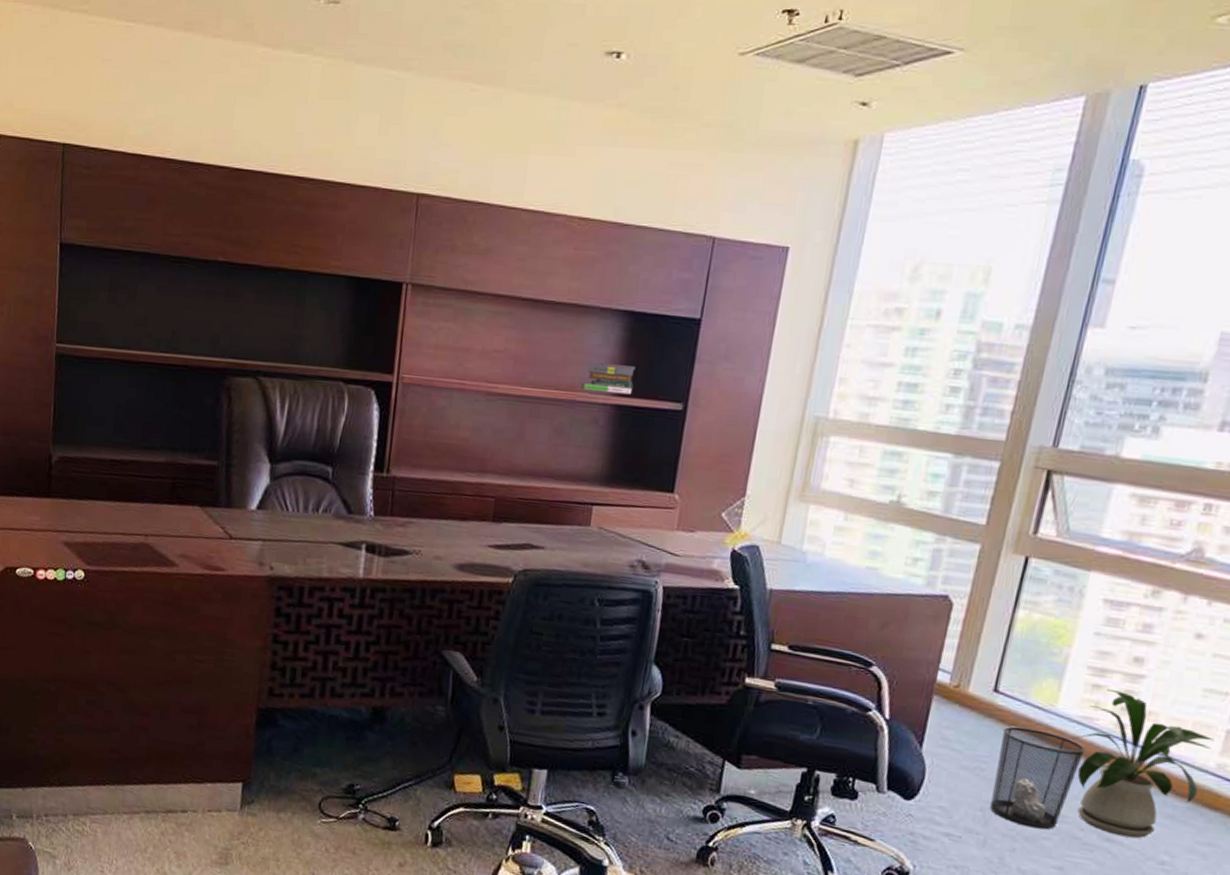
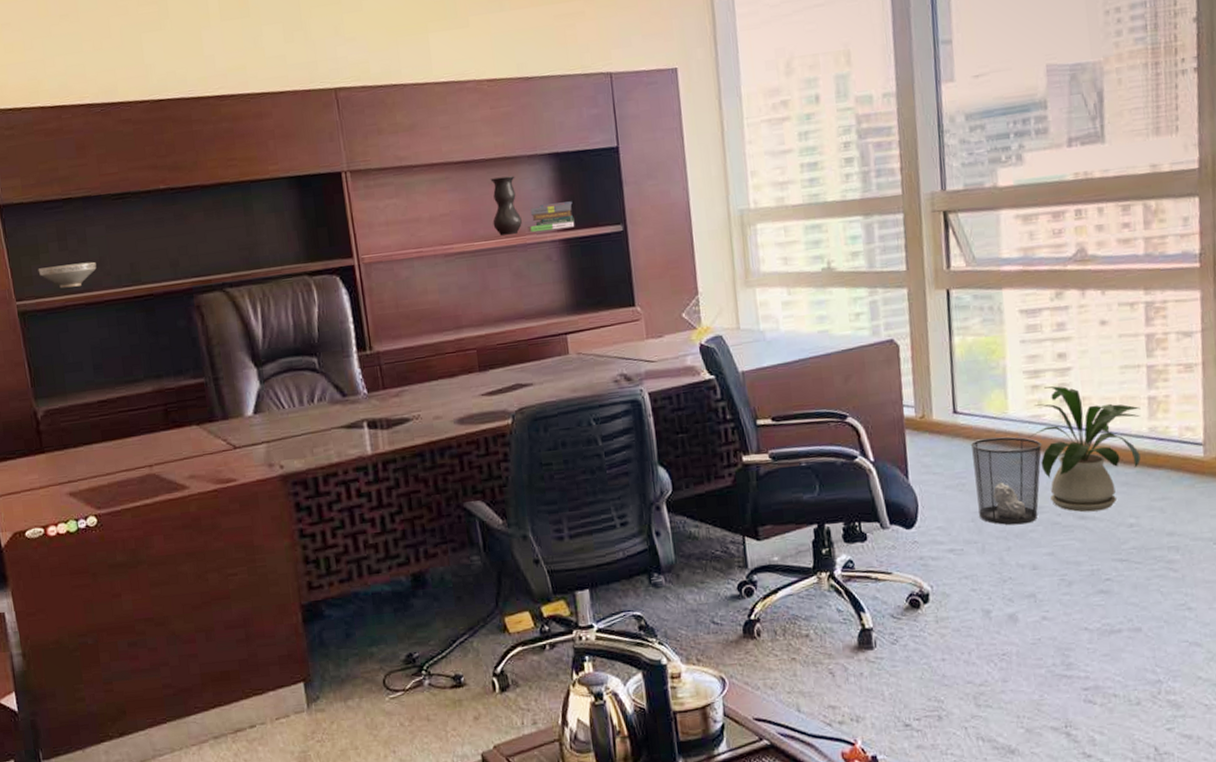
decorative bowl: none [83,315,140,342] -> present [38,261,97,289]
vase: none [545,324,582,389] -> present [490,175,523,236]

